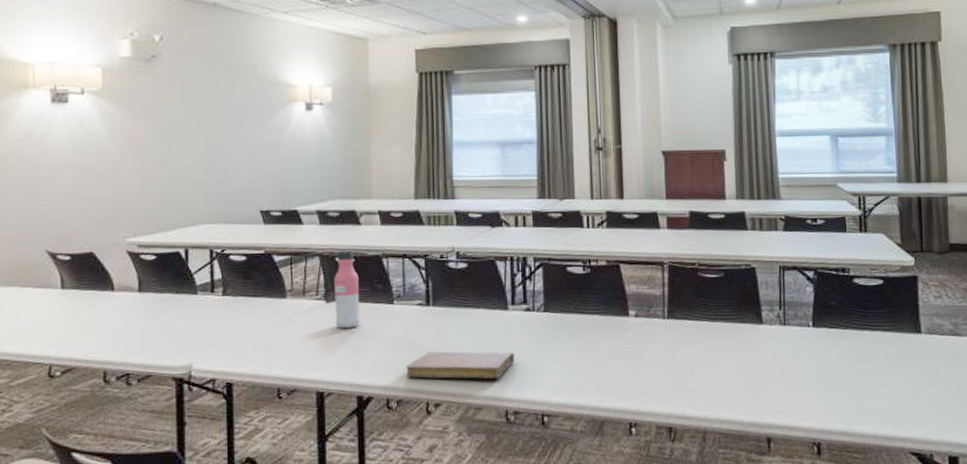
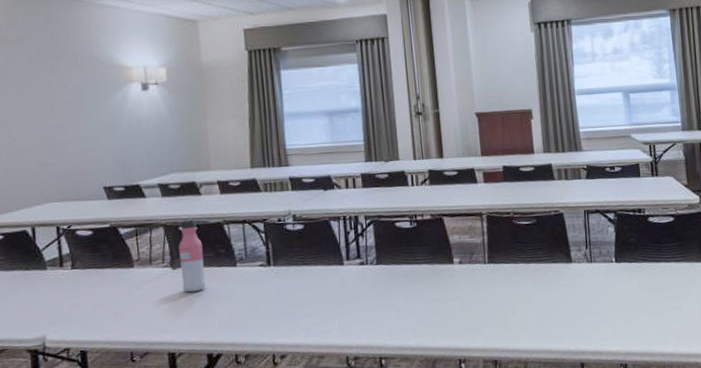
notebook: present [405,351,515,379] -> none [251,303,352,334]

